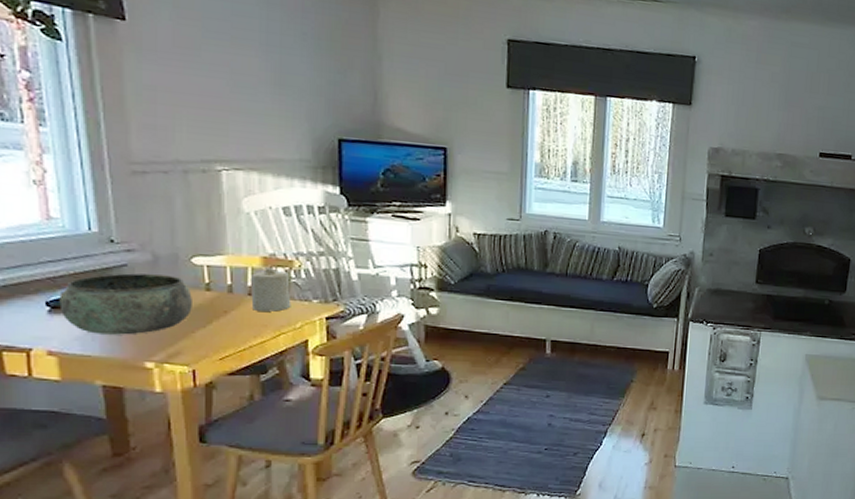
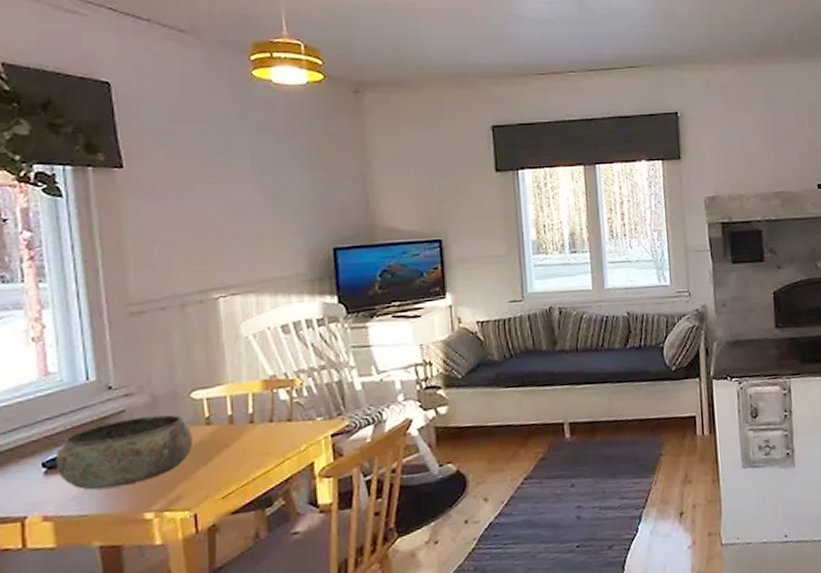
candle: present [251,268,291,312] -> none [252,390,295,439]

